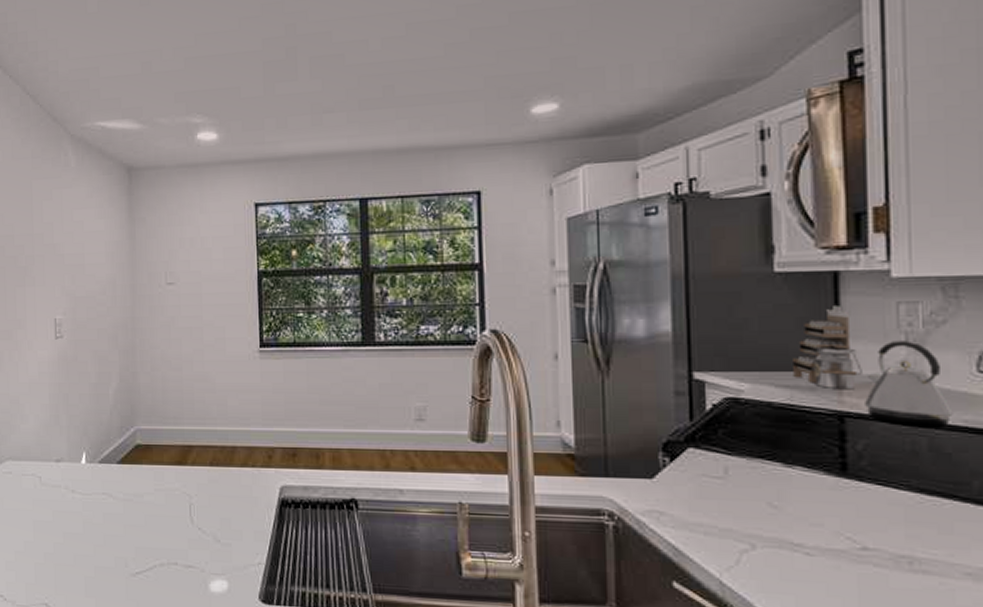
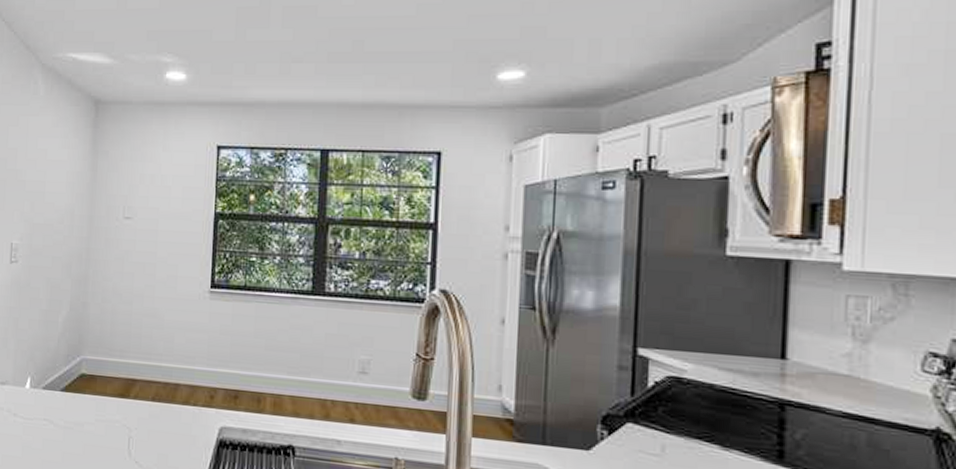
spice rack: present [793,306,862,390] -> none [737,294,807,379]
kettle: present [865,341,953,428] -> none [807,333,894,425]

